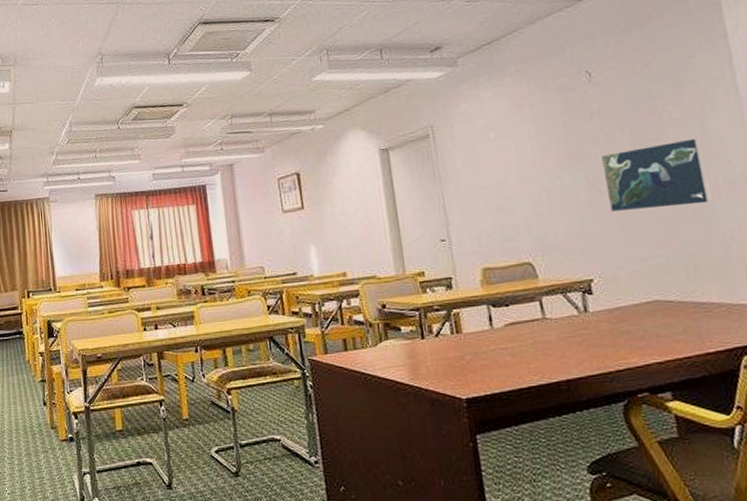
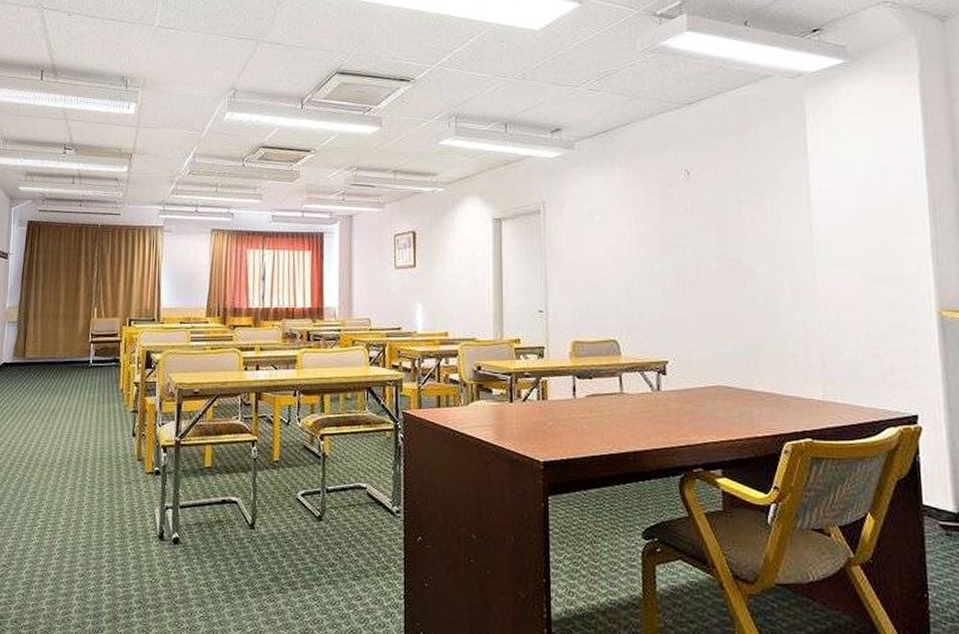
map: present [601,138,712,211] -> none [689,243,777,303]

